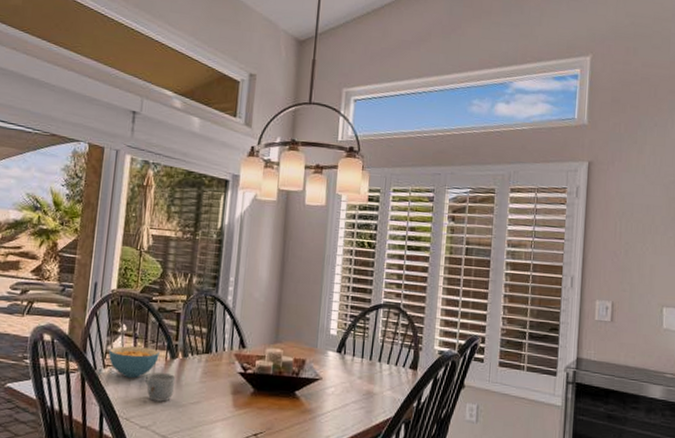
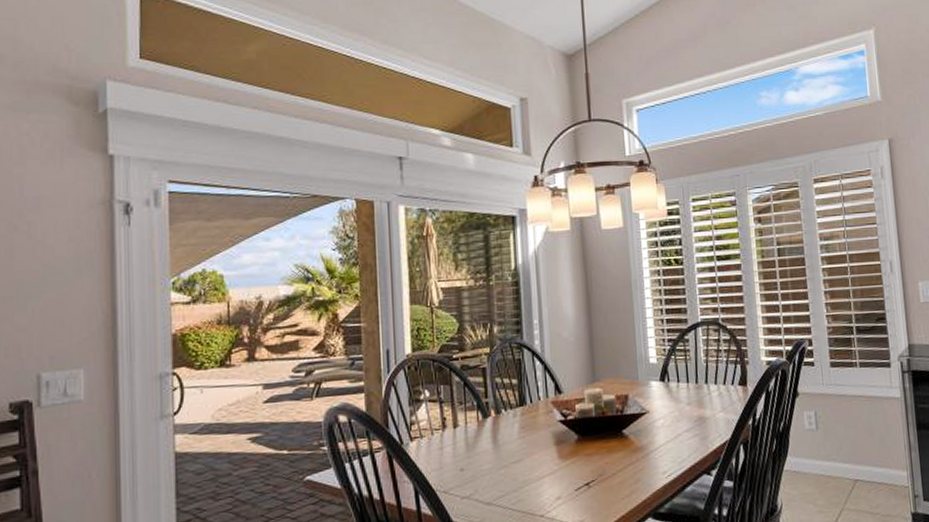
cereal bowl: present [108,346,160,378] -> none [413,410,470,447]
mug: present [144,372,176,402] -> none [458,435,493,468]

